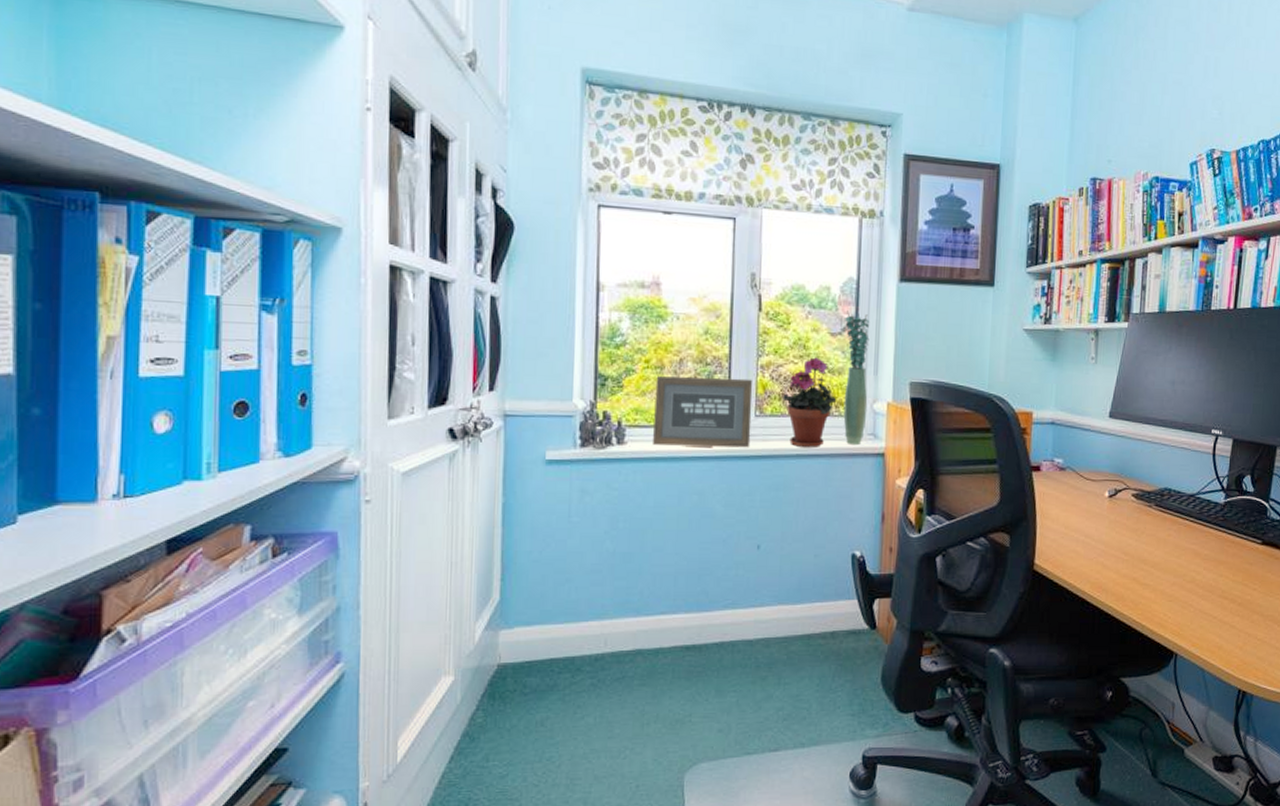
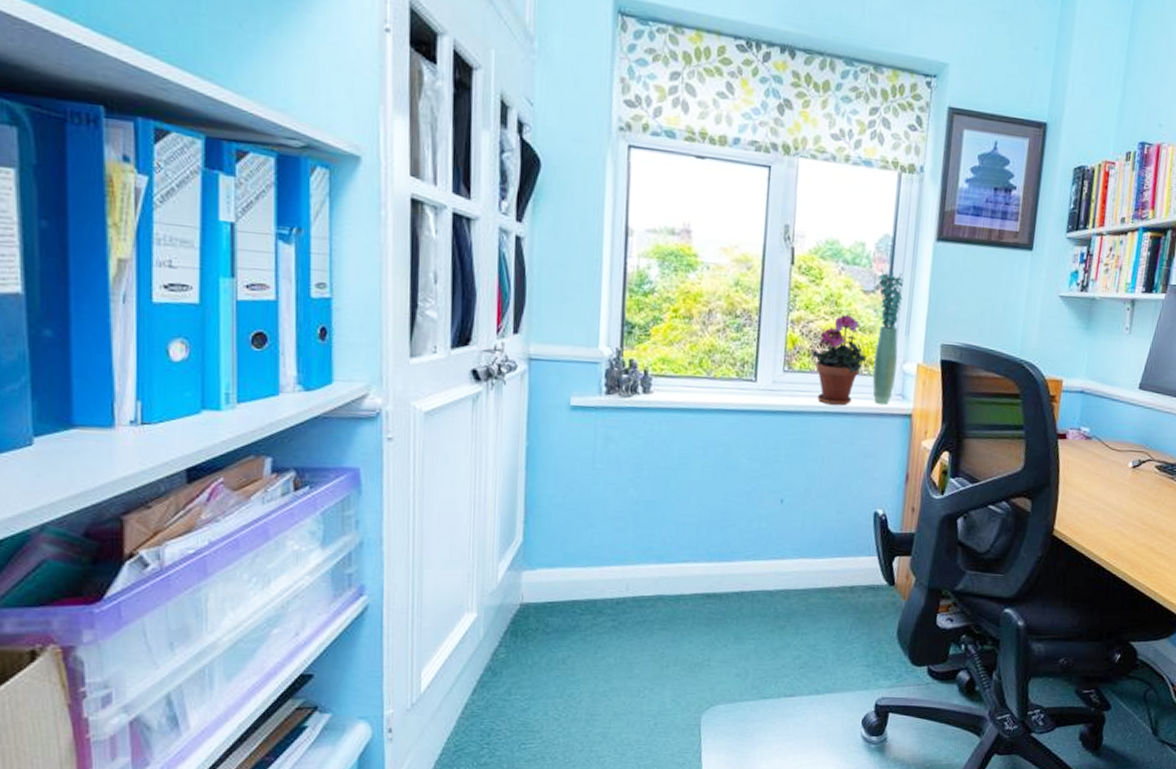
picture frame: present [652,376,753,448] -> none [678,326,783,403]

